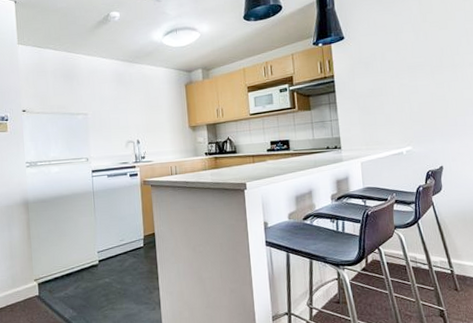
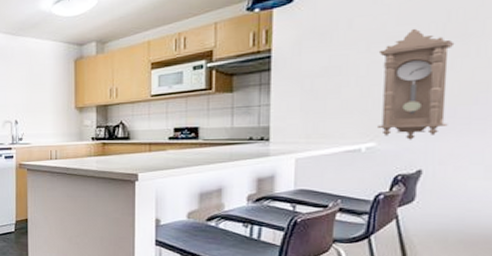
pendulum clock: none [403,60,454,144] -> present [376,28,455,140]

